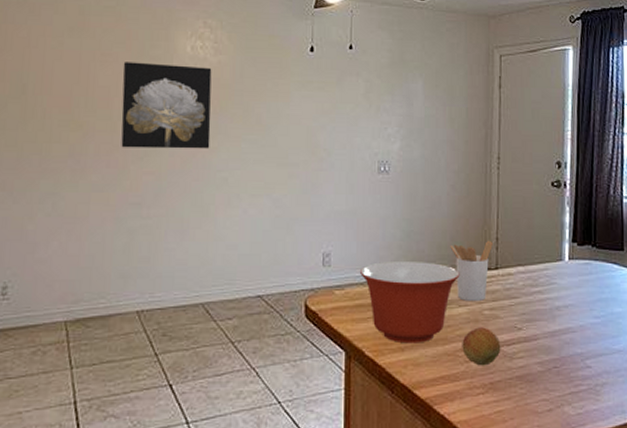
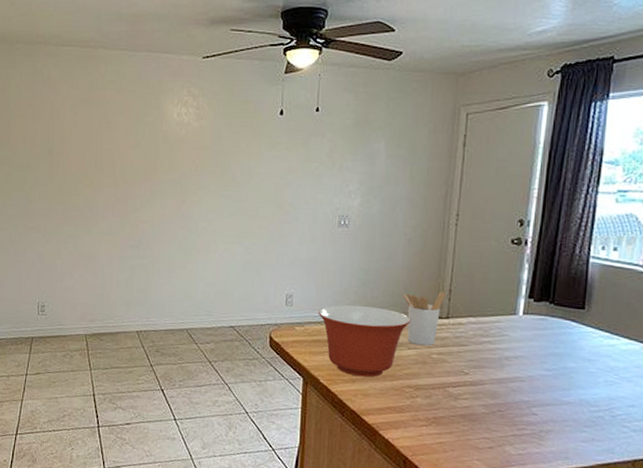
wall art: present [121,62,212,149] -> none [123,128,194,203]
fruit: present [462,327,501,366] -> none [409,368,447,403]

